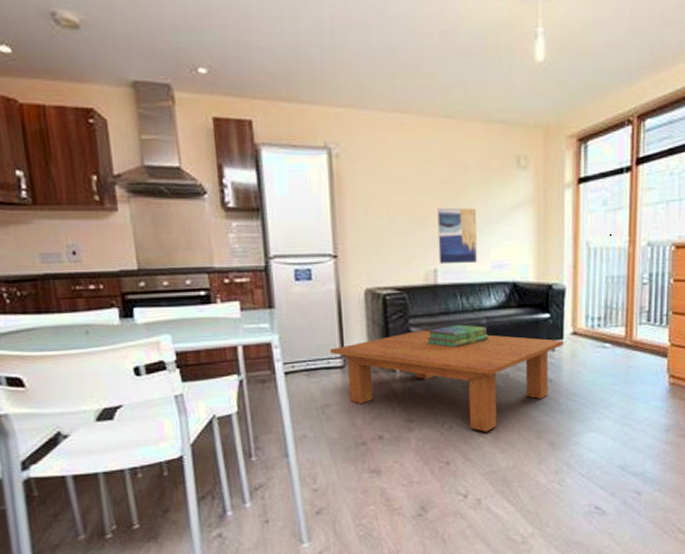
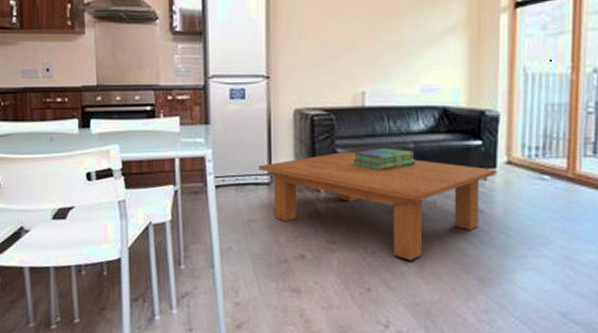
wall art: present [437,207,478,265] -> none [367,31,407,87]

